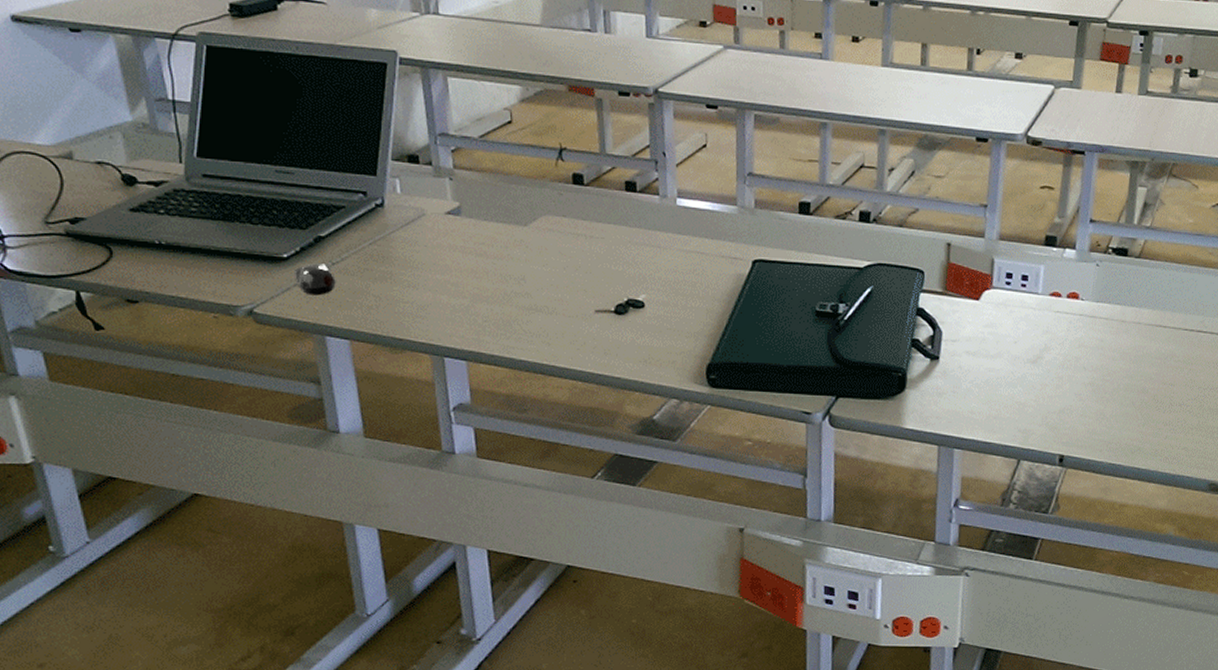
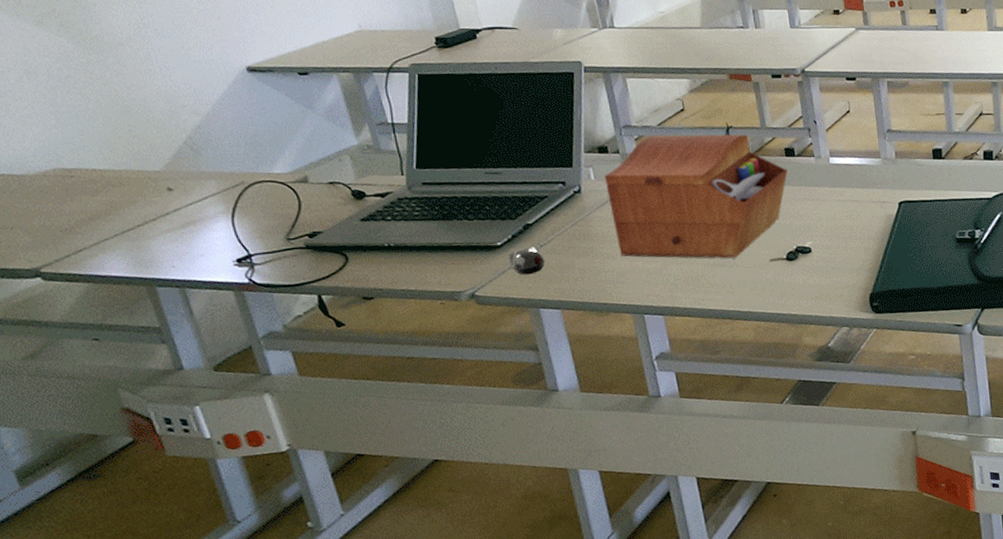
sewing box: none [412,149,626,304] -> present [604,134,788,258]

